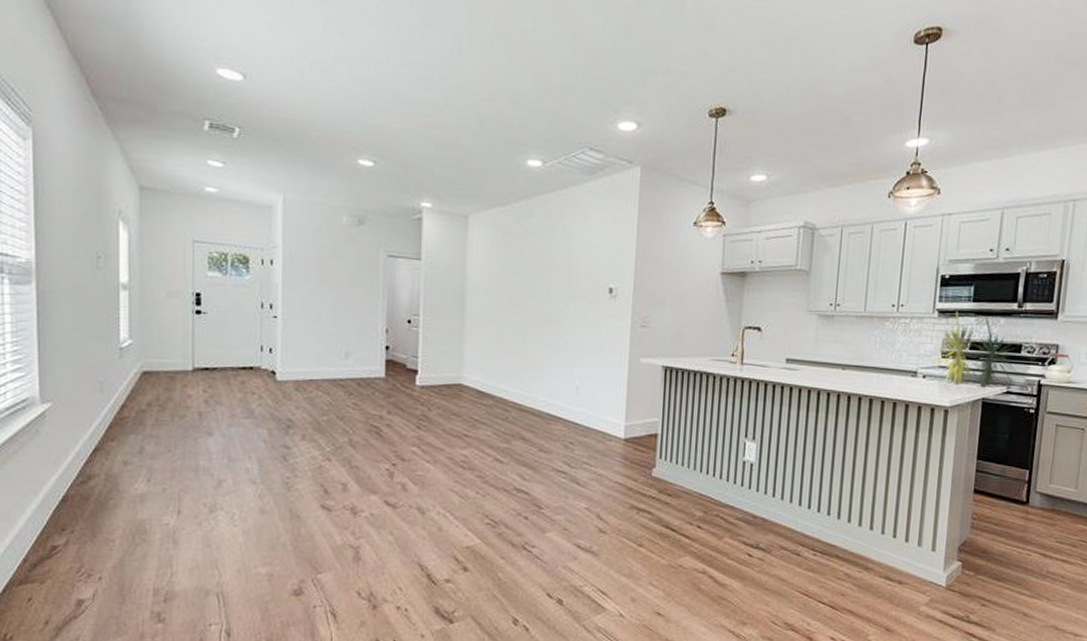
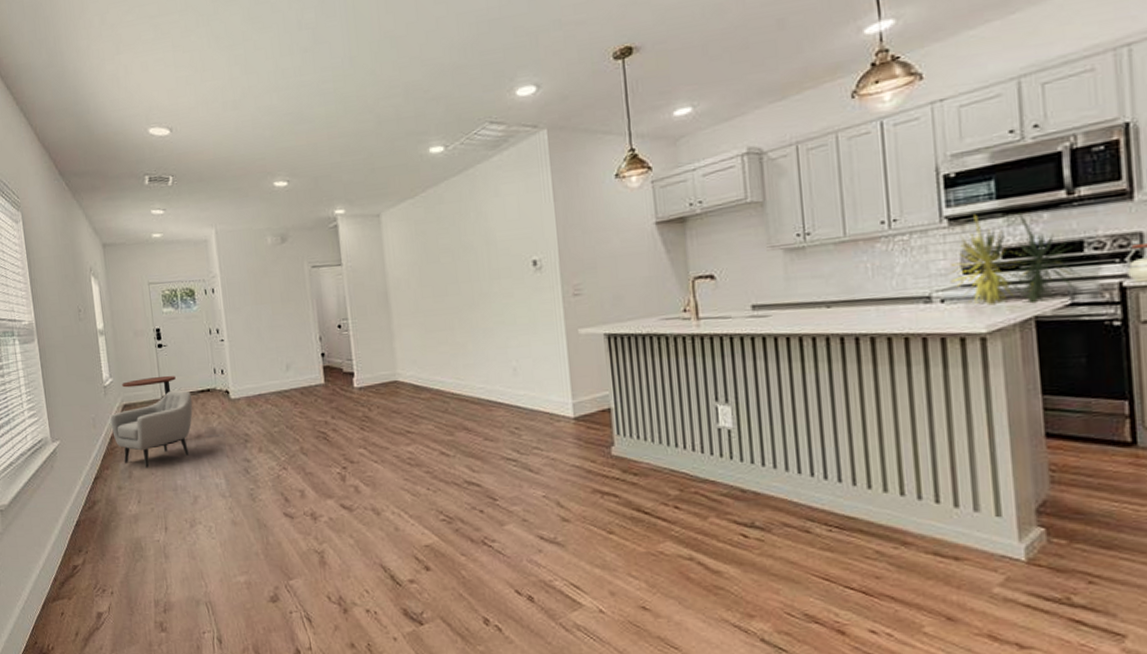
armchair: none [124,363,231,445] -> present [110,390,193,468]
side table: none [144,345,213,423] -> present [122,375,179,447]

